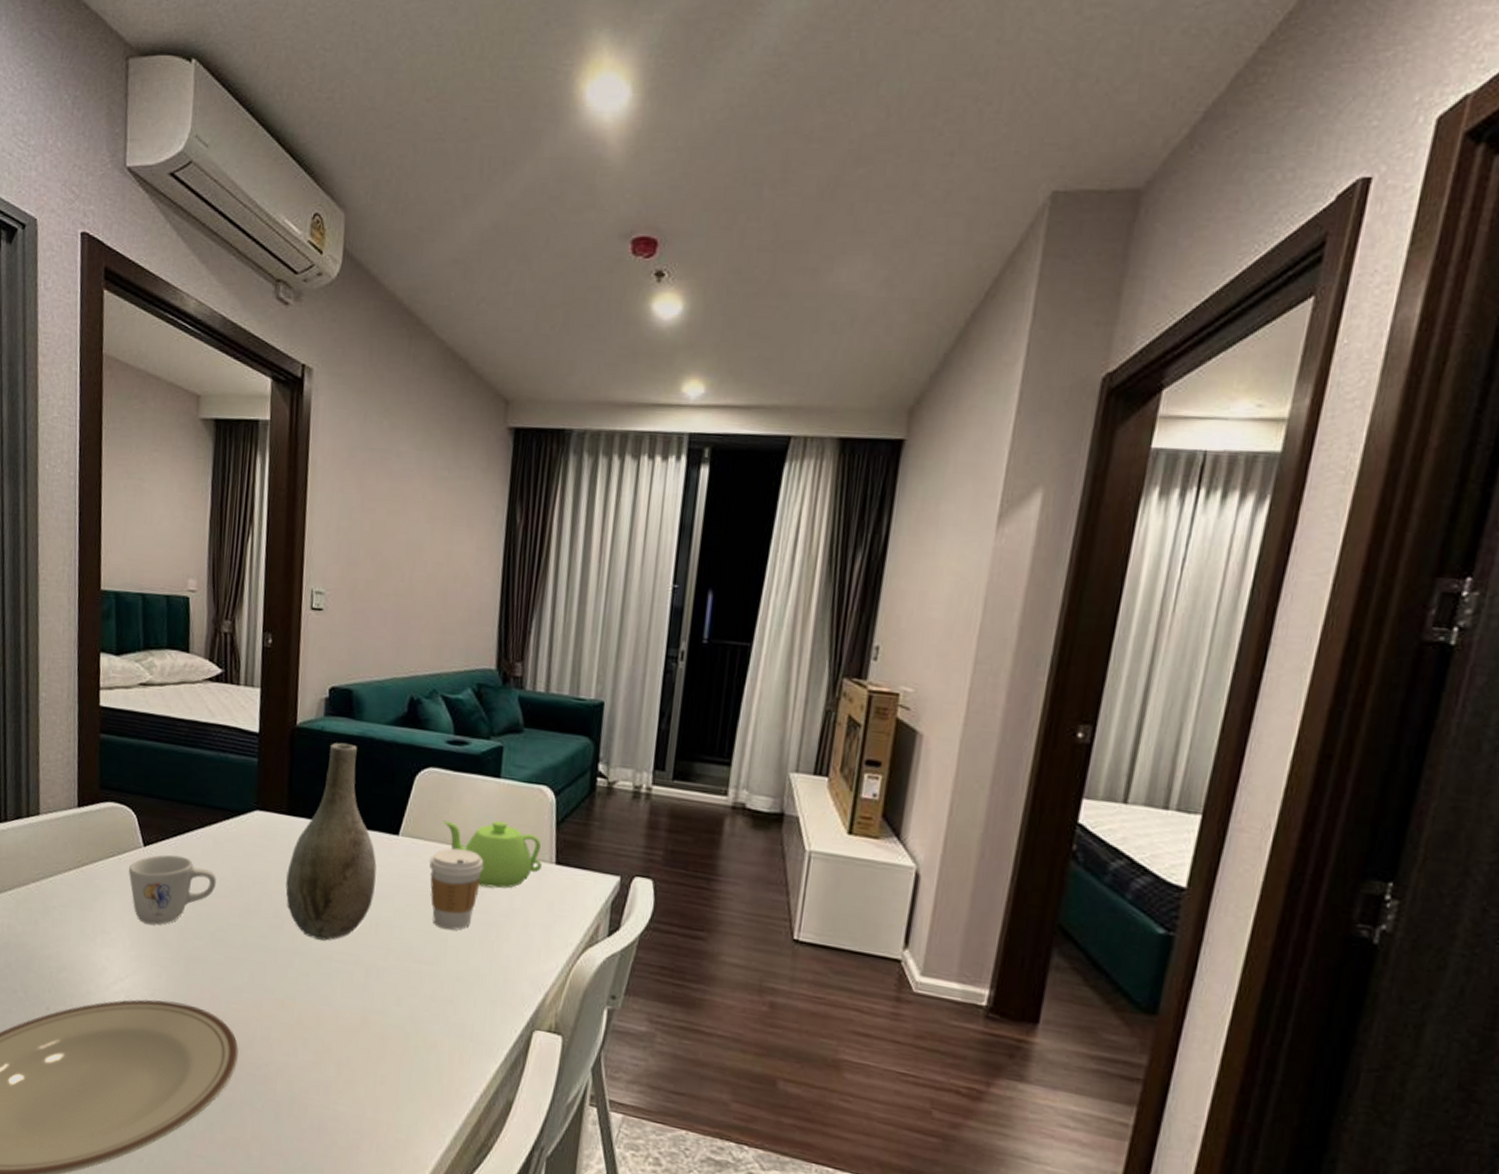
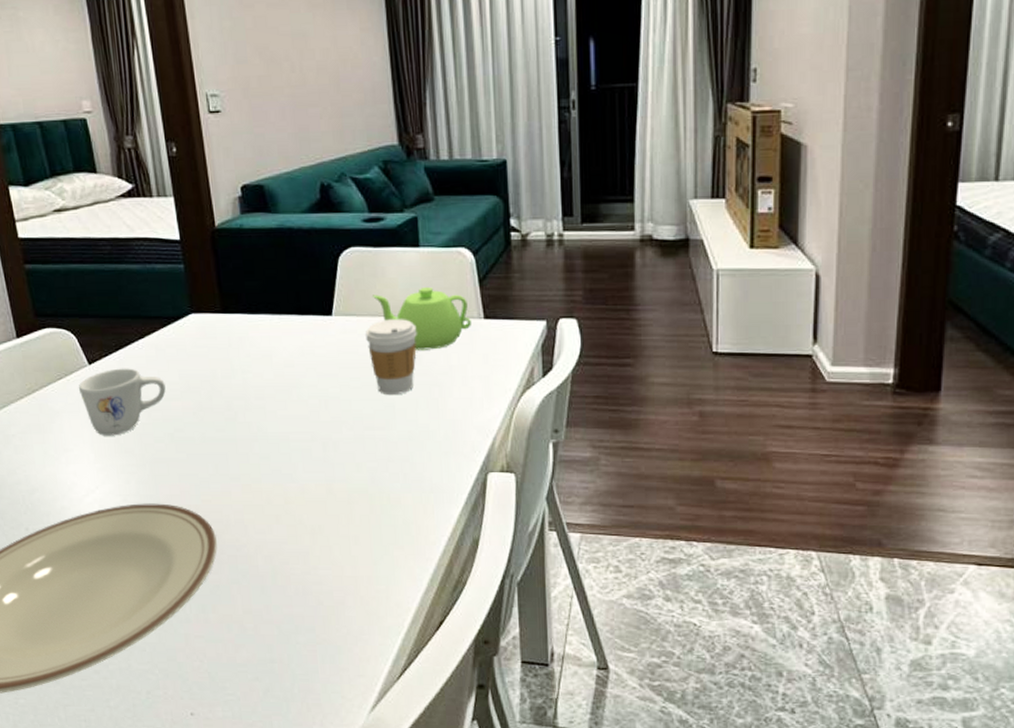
vase: present [285,742,377,941] -> none [231,236,318,424]

